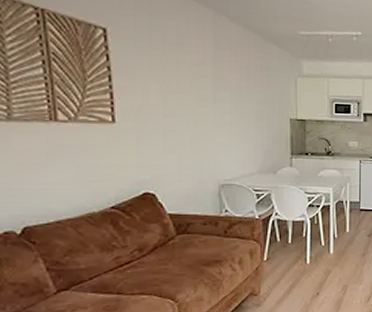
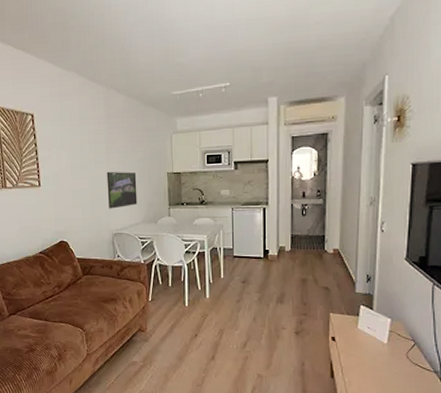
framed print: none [213,111,253,156] -> present [107,171,137,209]

